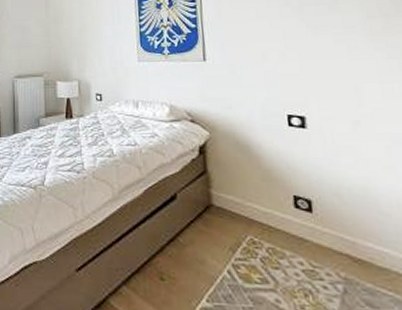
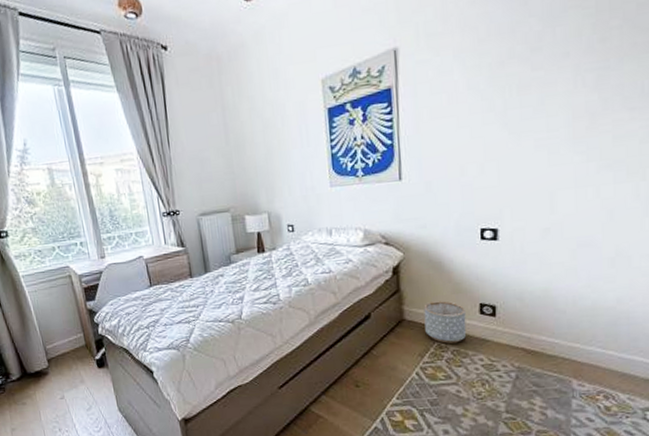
planter: none [232,188,282,239] -> present [423,301,467,344]

